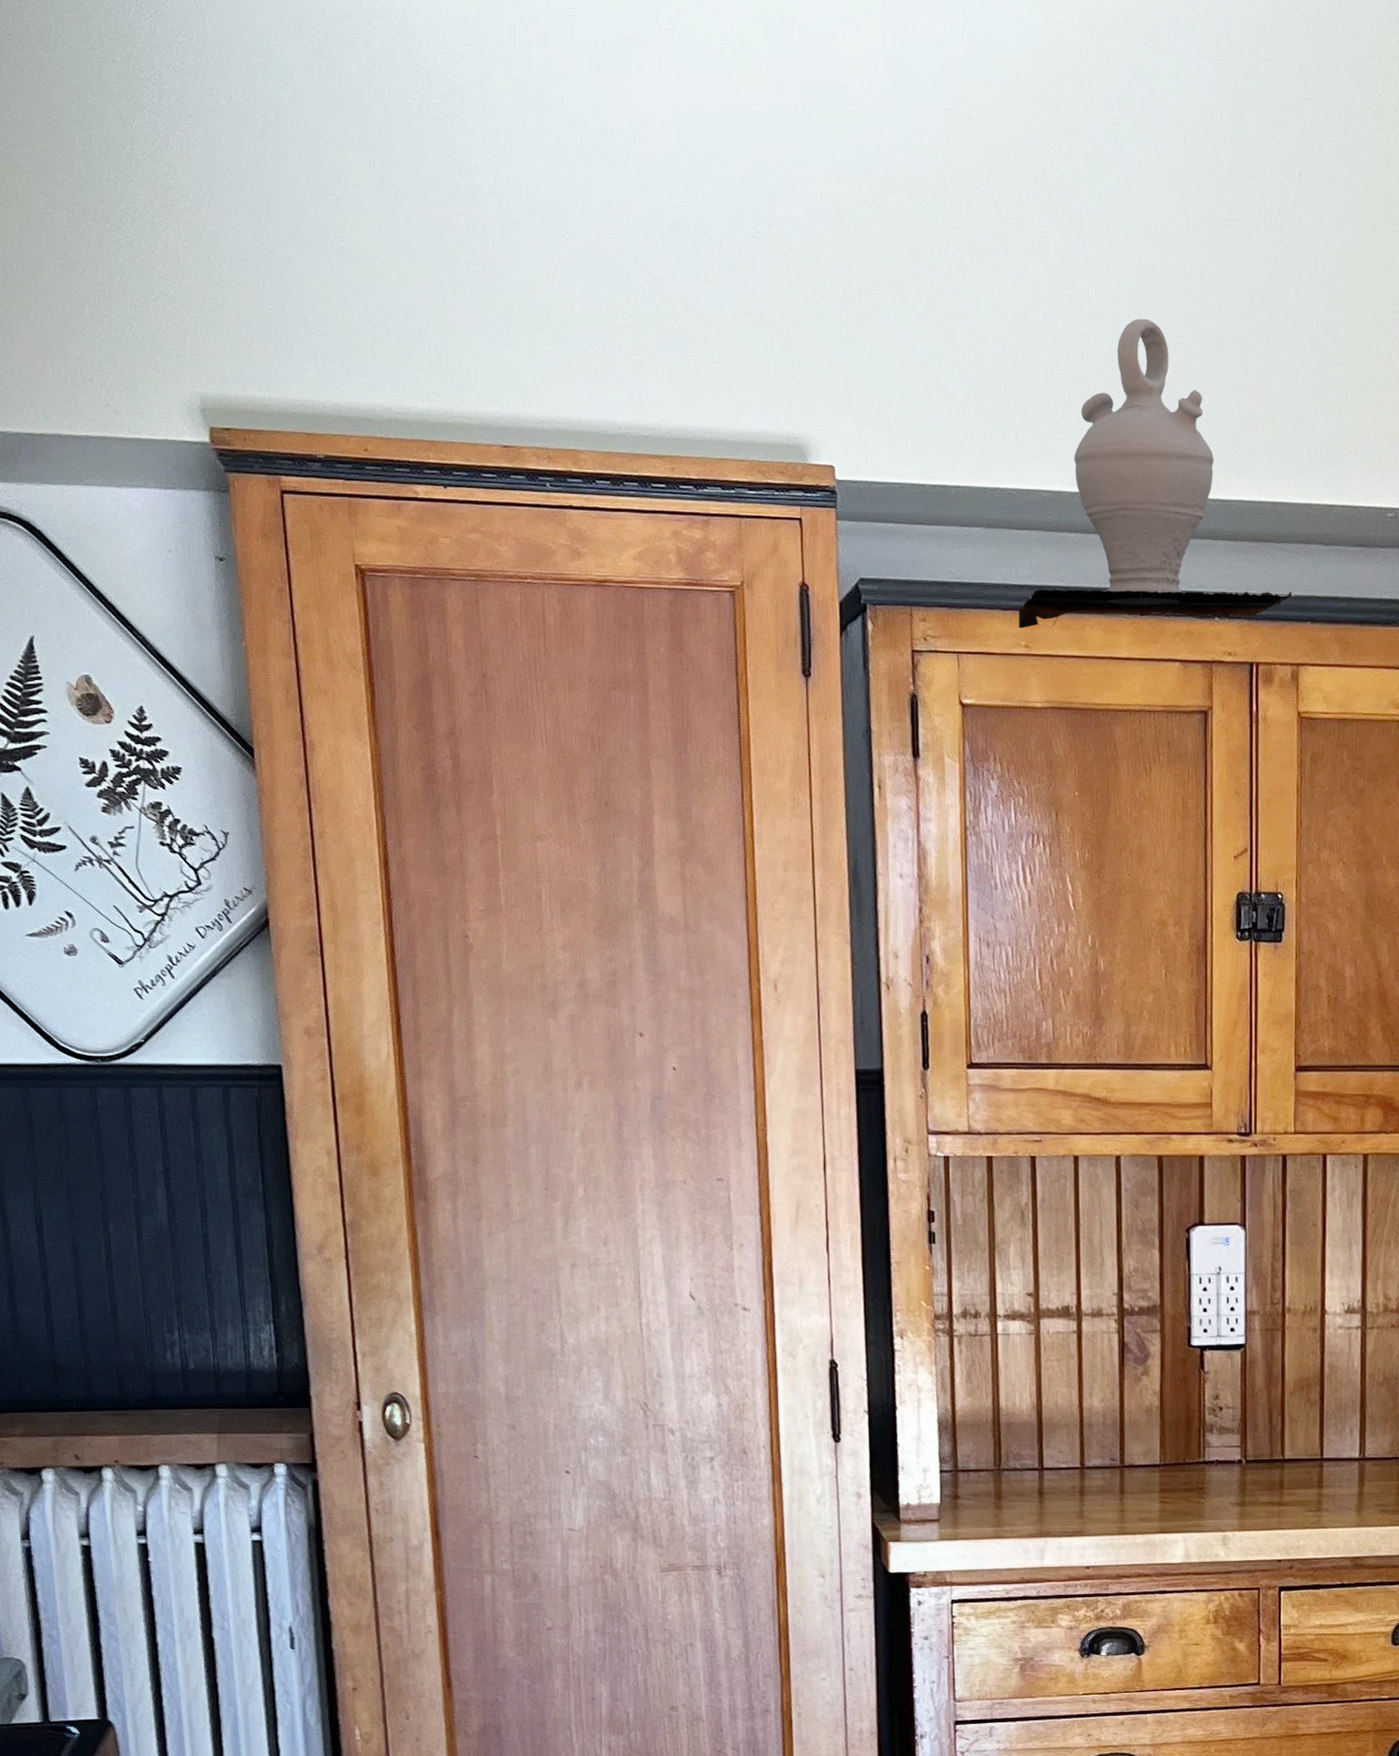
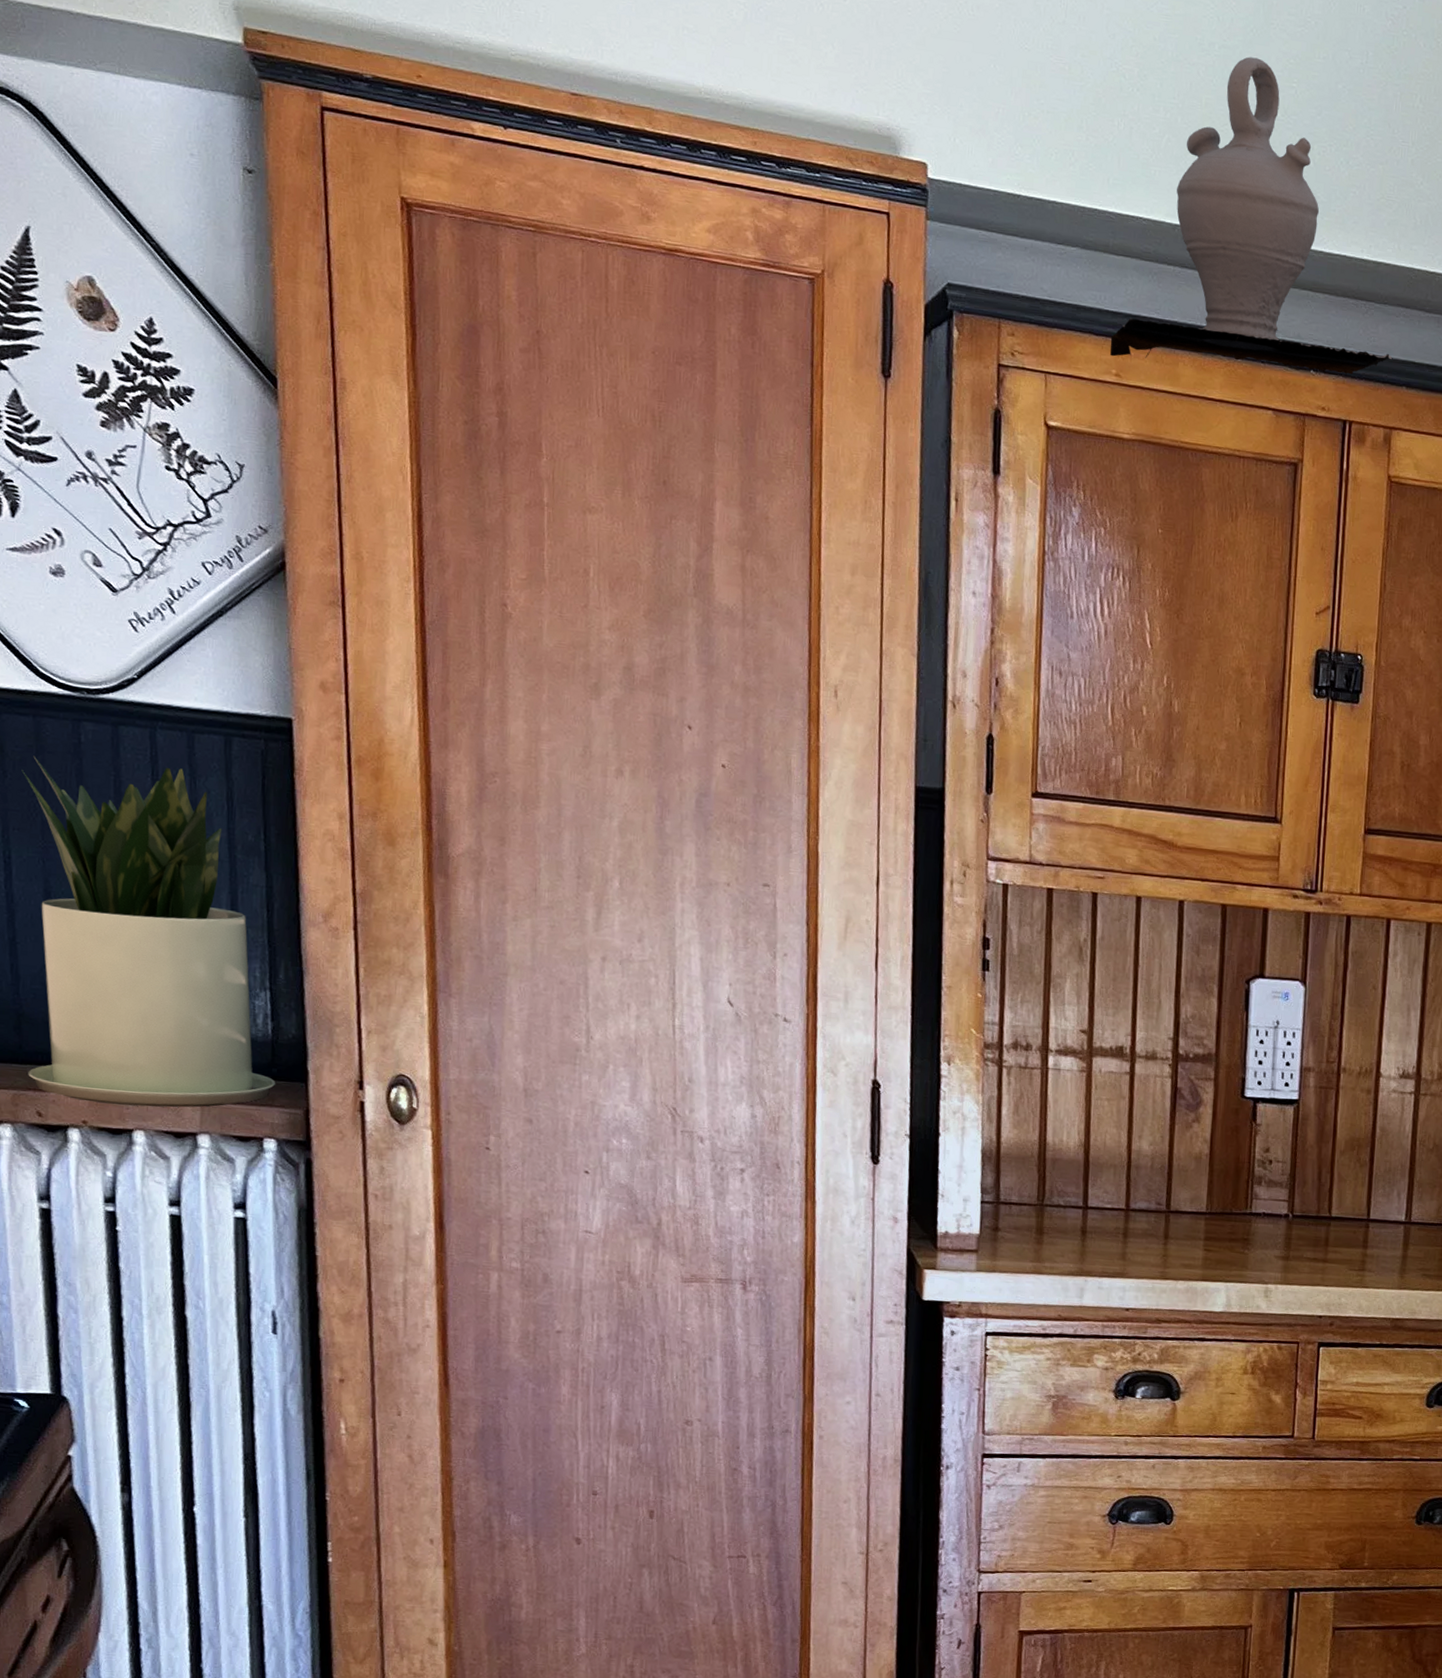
planter: none [48,1122,283,1442] -> present [21,756,276,1108]

